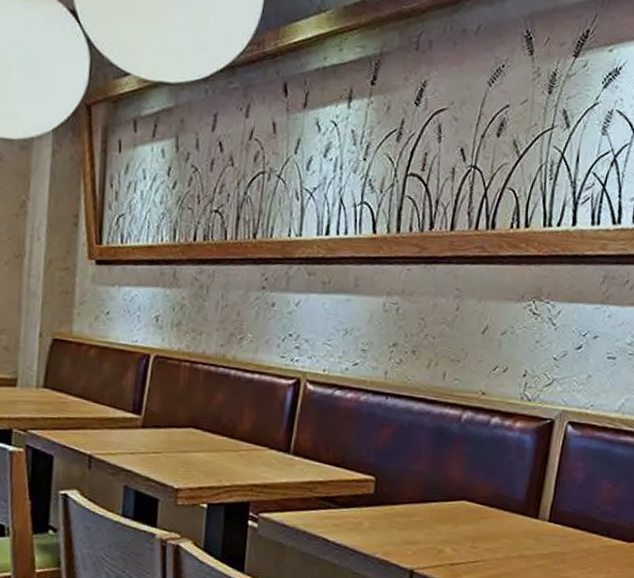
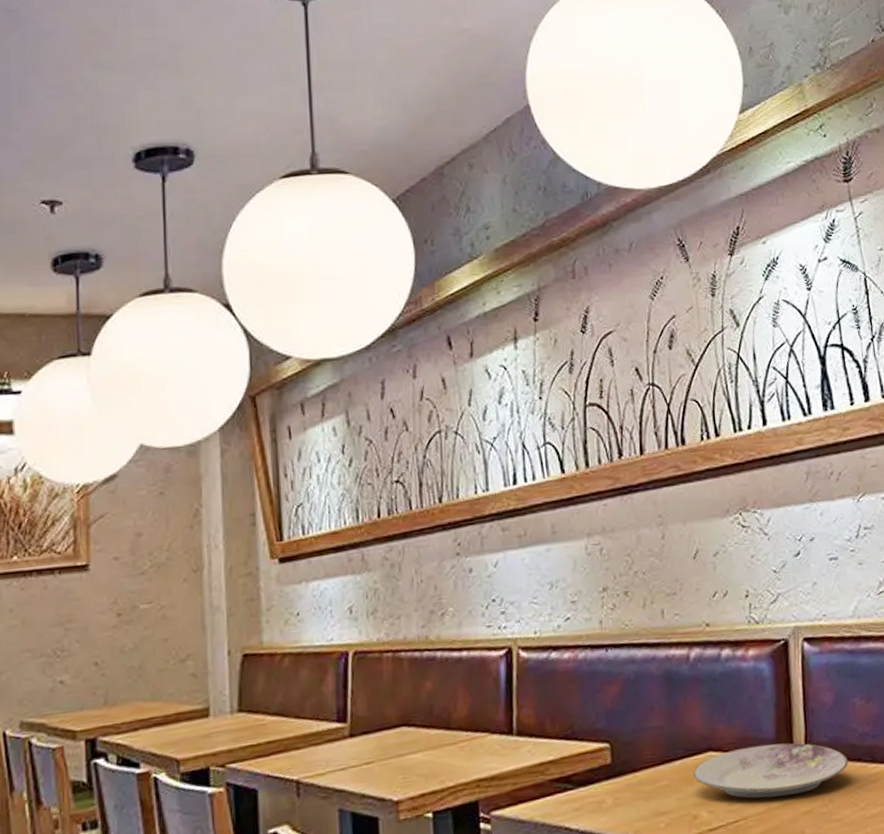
plate: none [444,503,586,550] -> present [692,743,848,799]

